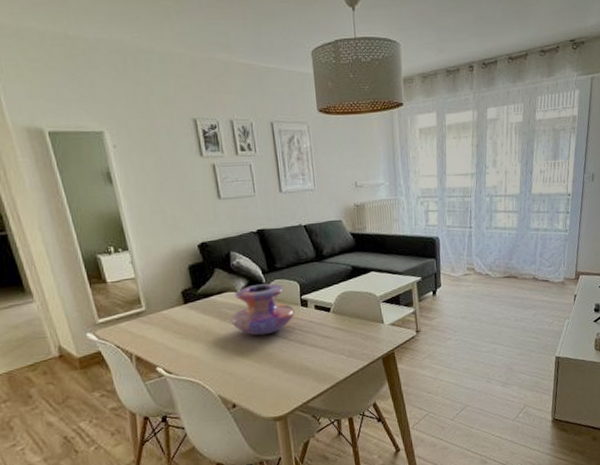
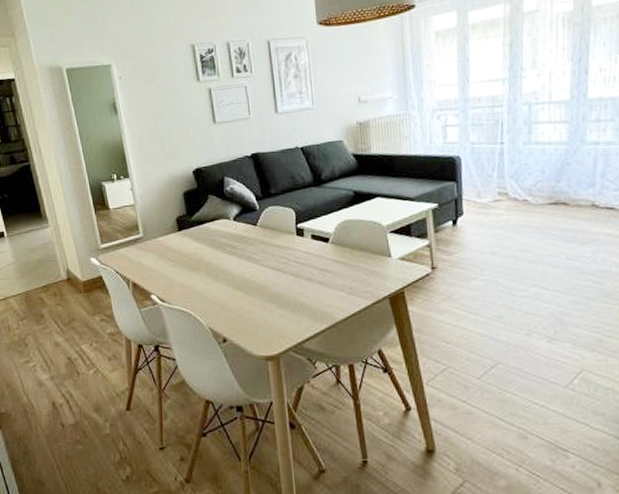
decorative vase: present [230,284,295,336] -> none [223,211,290,267]

